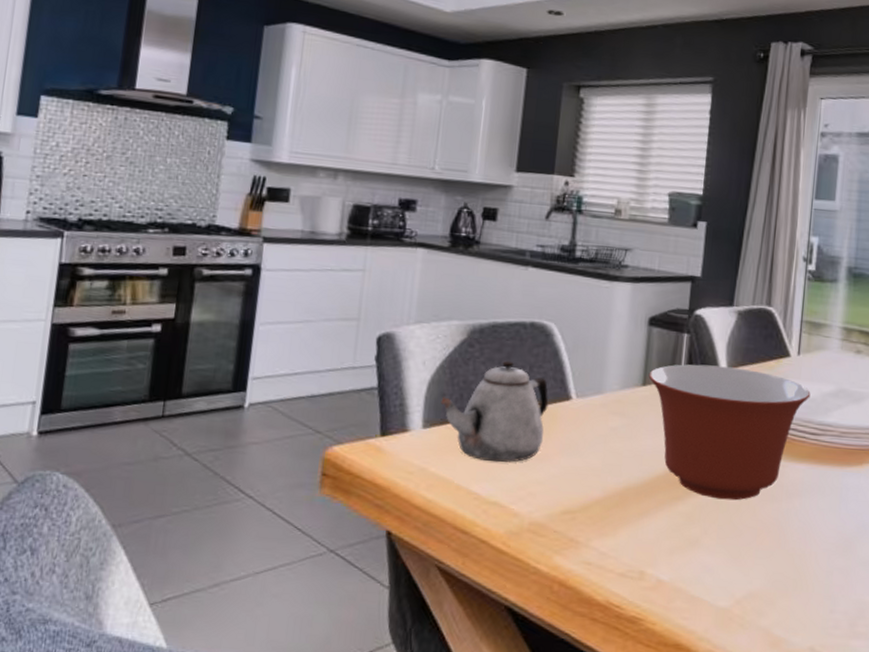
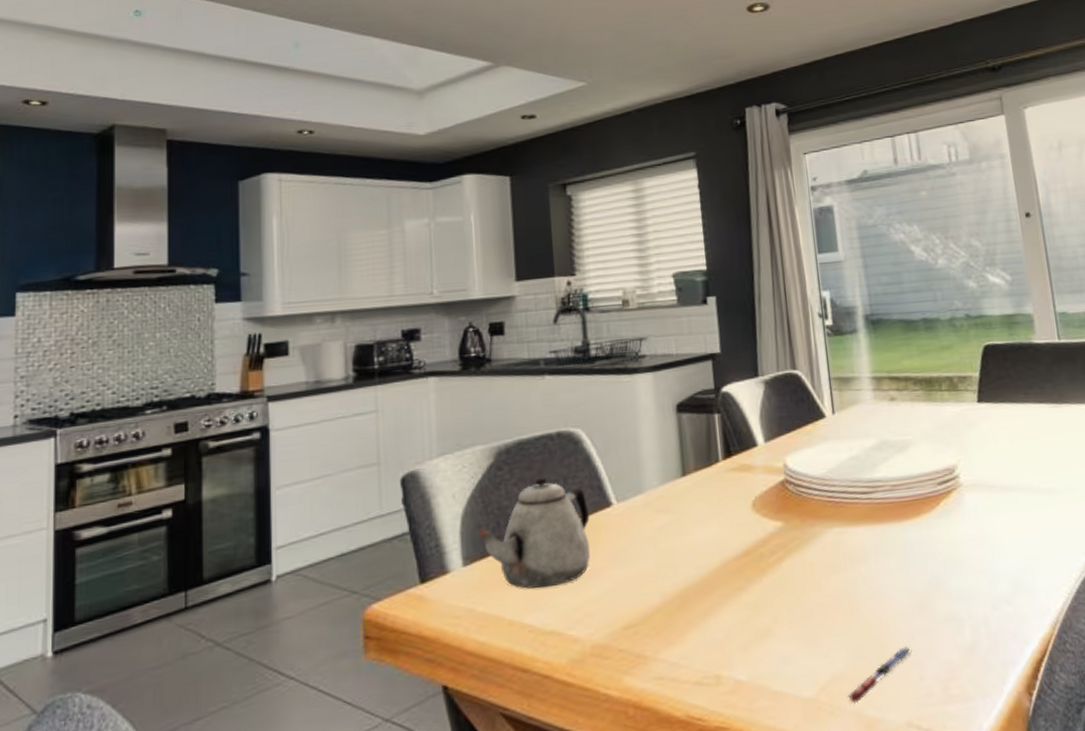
mixing bowl: present [648,364,811,501] -> none [686,438,854,582]
pen: none [758,579,829,622] -> present [847,645,912,704]

